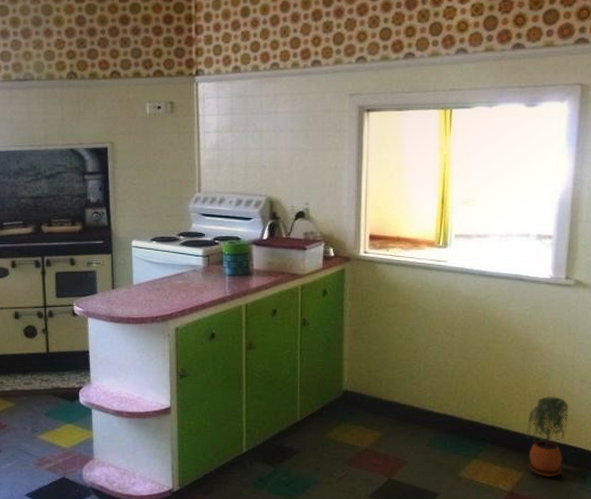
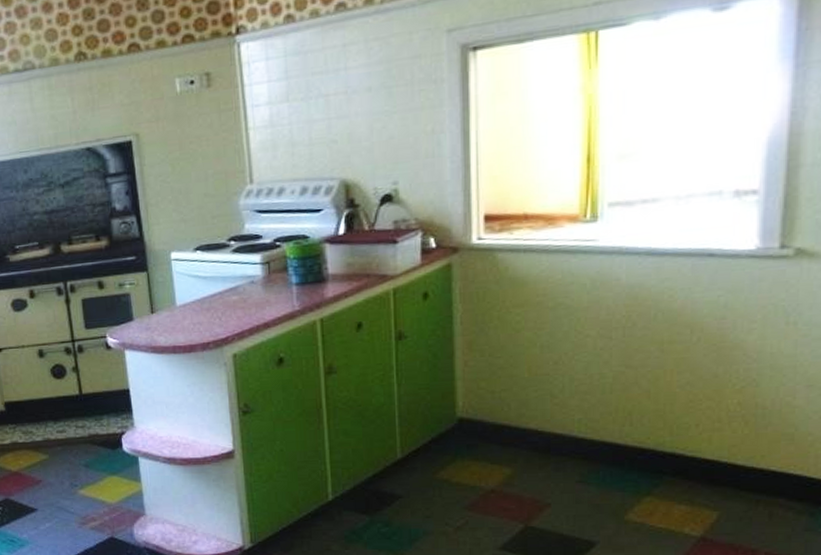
potted plant: present [526,397,569,478] -> none [722,410,788,517]

